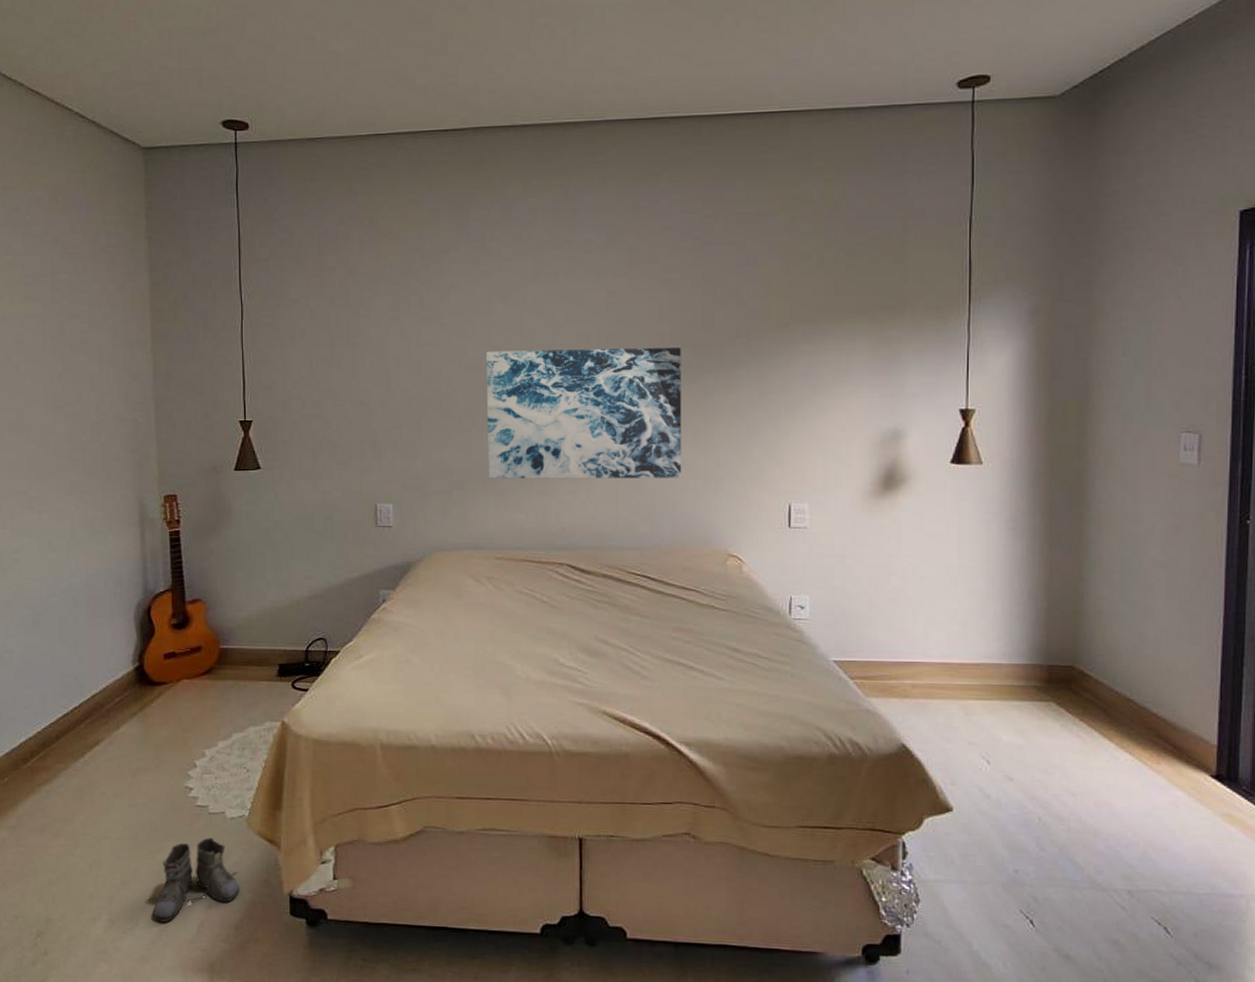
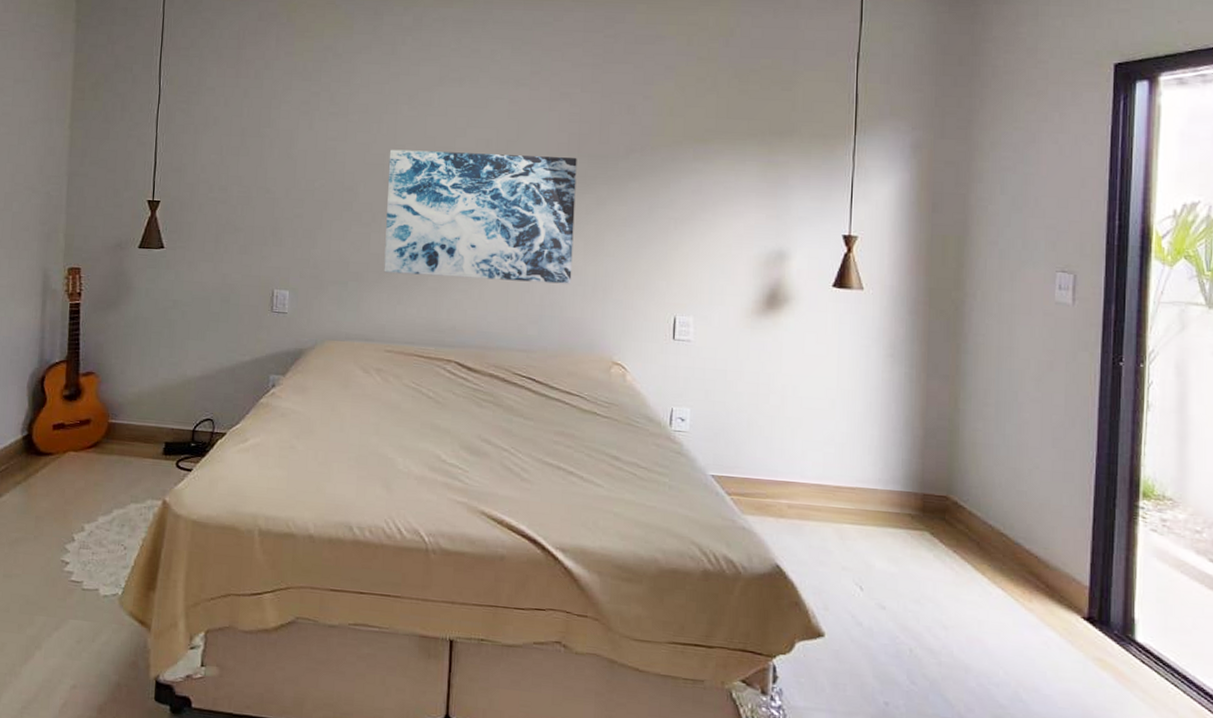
boots: present [149,837,240,922] -> none [14,614,107,700]

